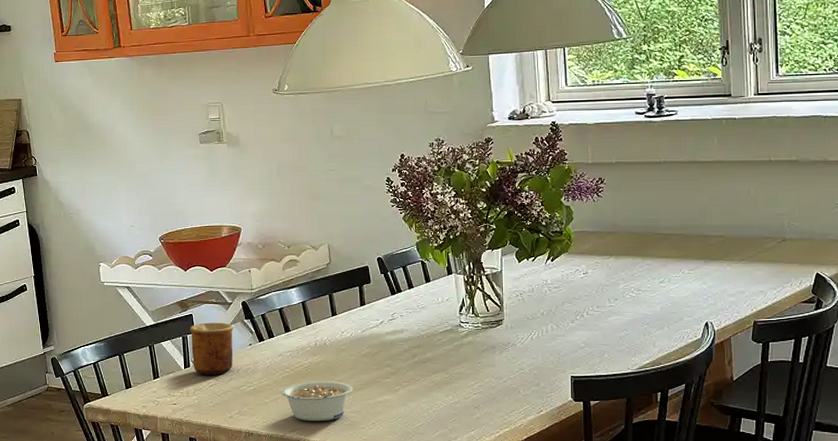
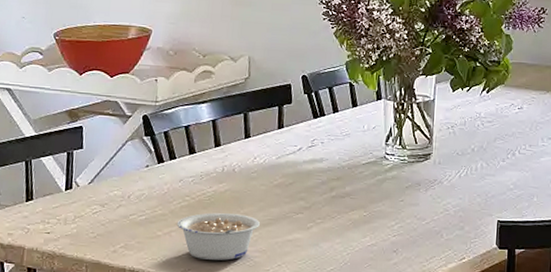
cup: present [190,323,234,375] -> none [76,137,130,200]

